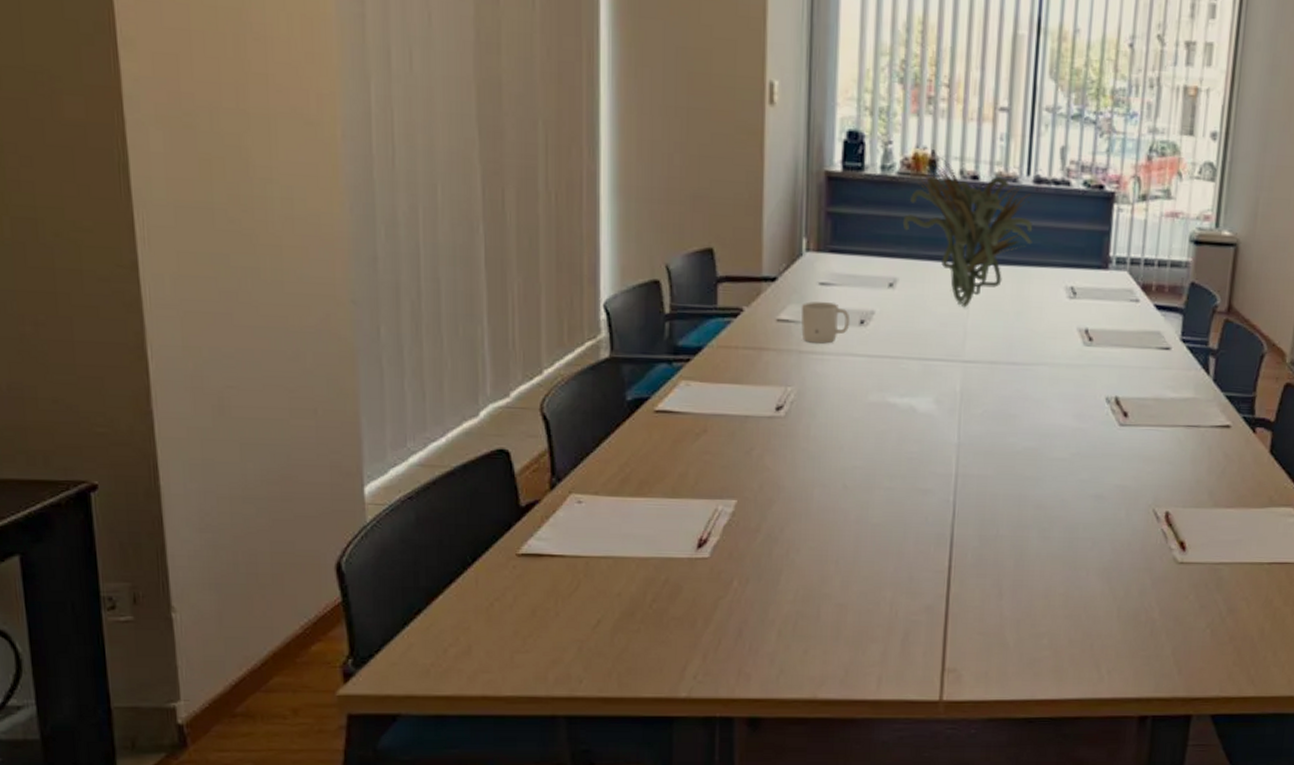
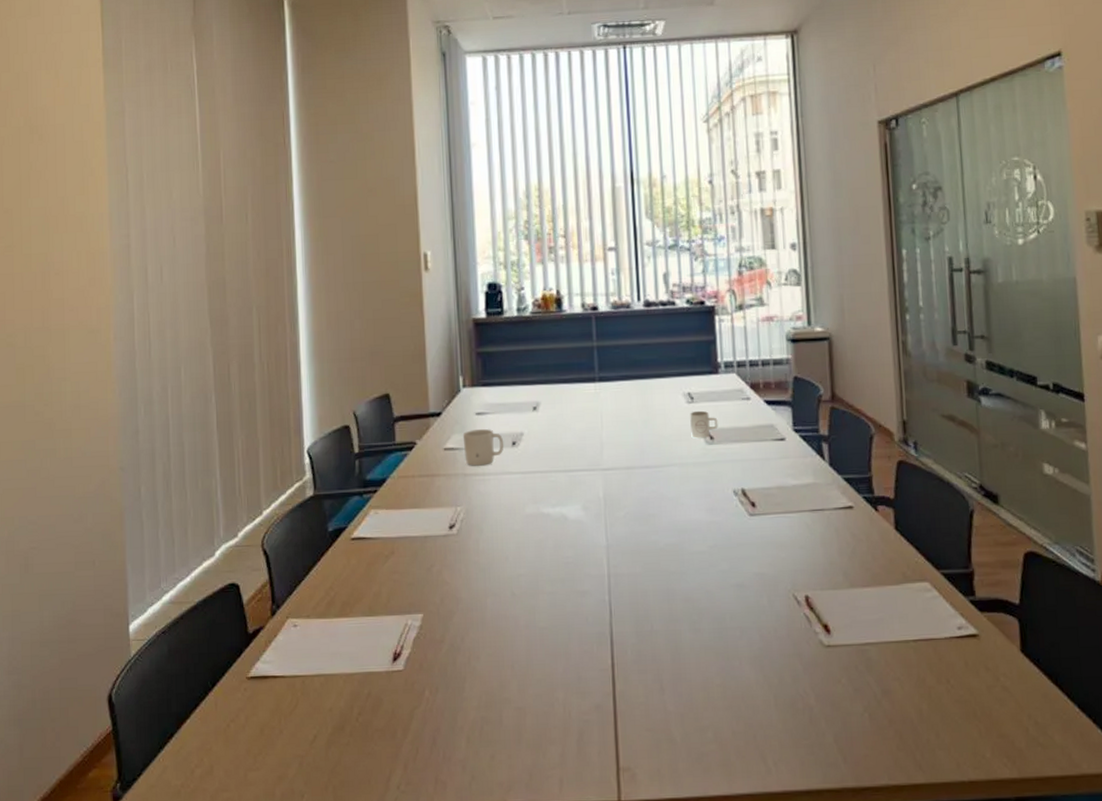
decorative plant: present [902,157,1033,308] -> none [539,295,649,421]
mug: none [1068,307,1100,339] -> present [690,410,718,438]

